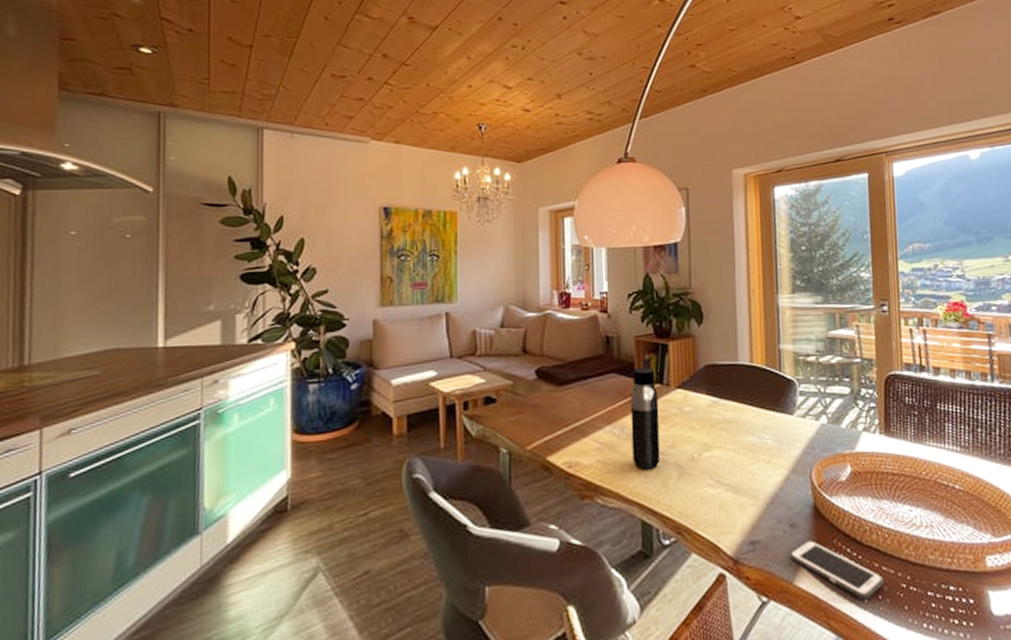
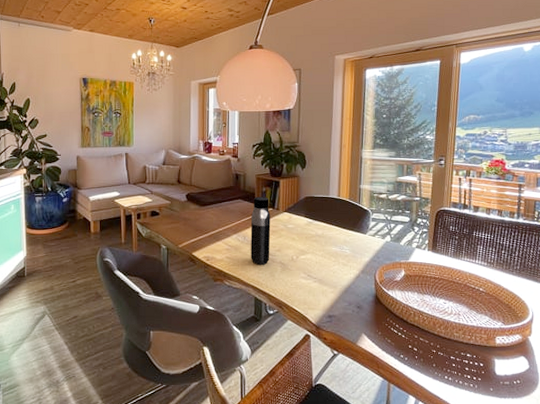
cell phone: present [789,540,884,599] -> none [355,318,420,358]

